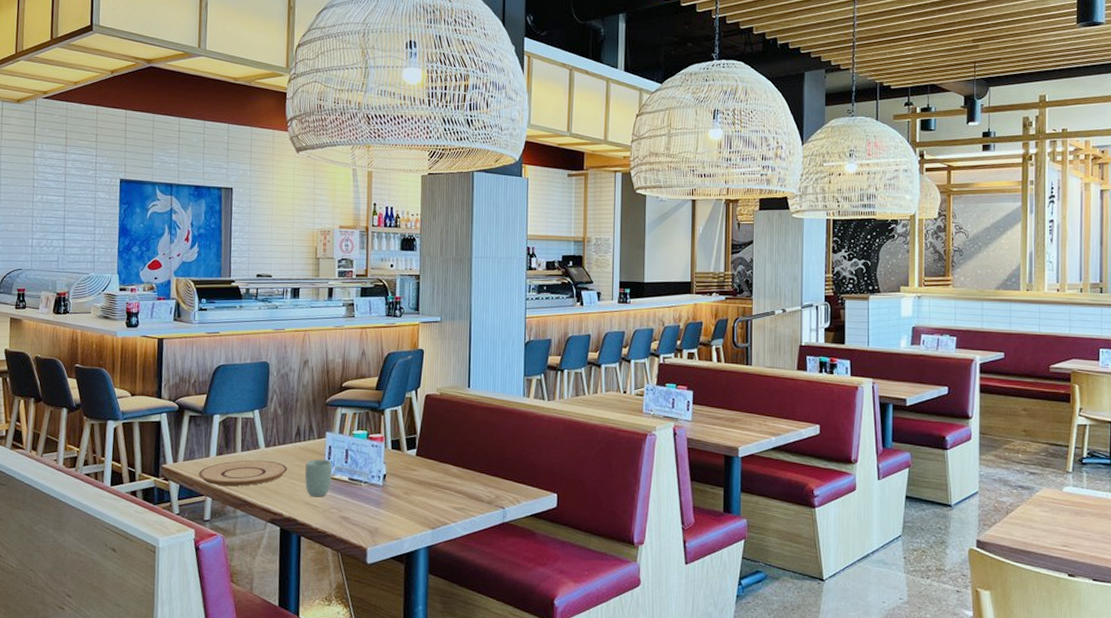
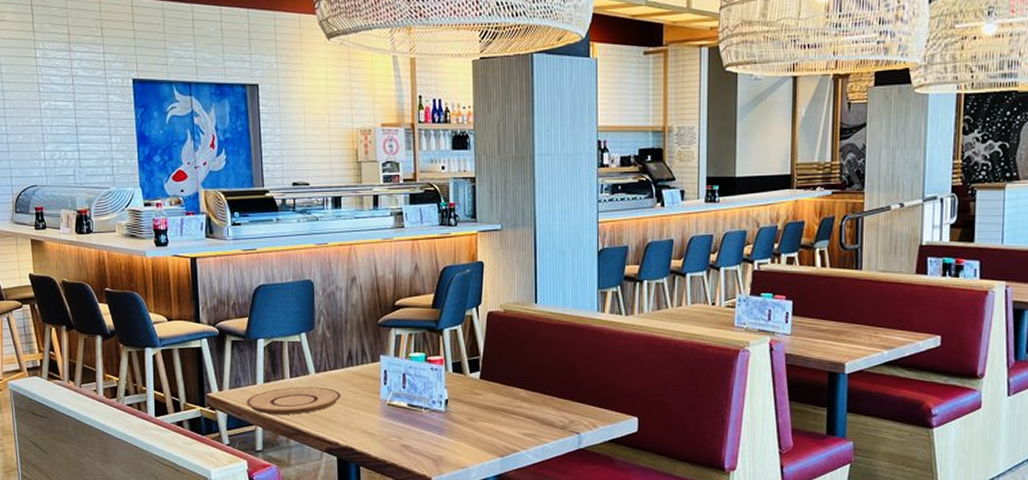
cup: present [304,459,332,497] -> none [359,384,389,425]

